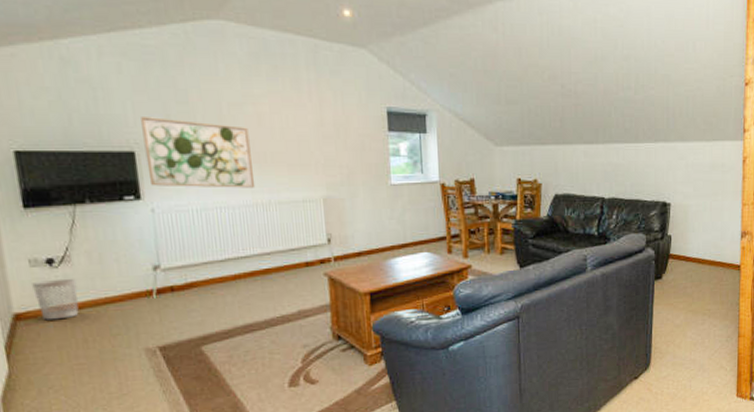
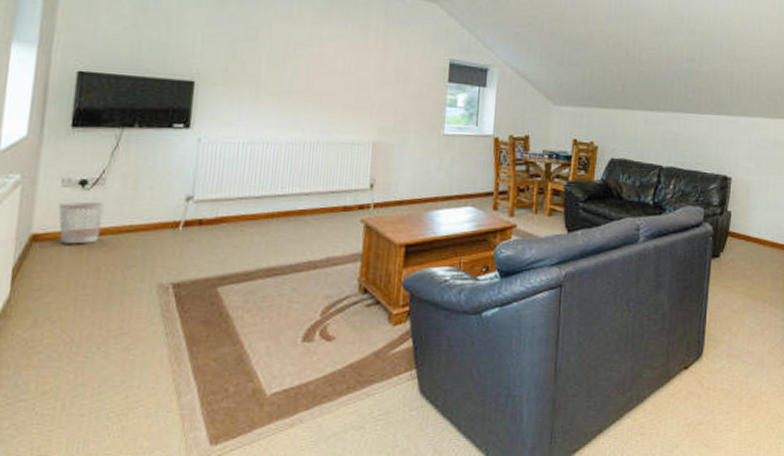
wall art: present [141,117,256,188] -> none [203,49,310,126]

